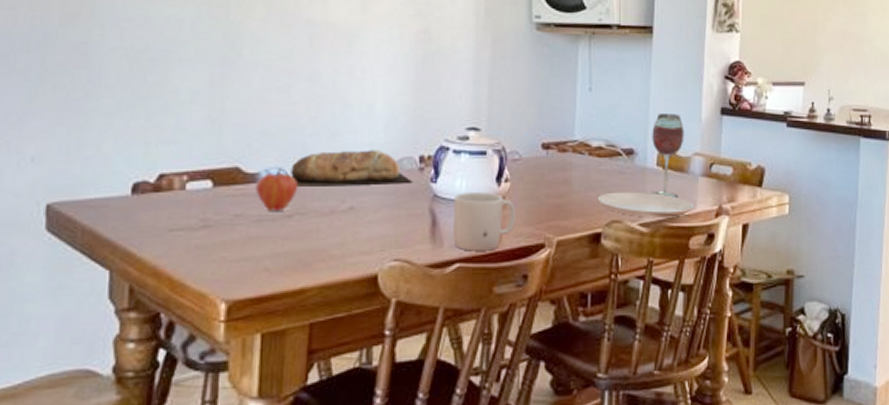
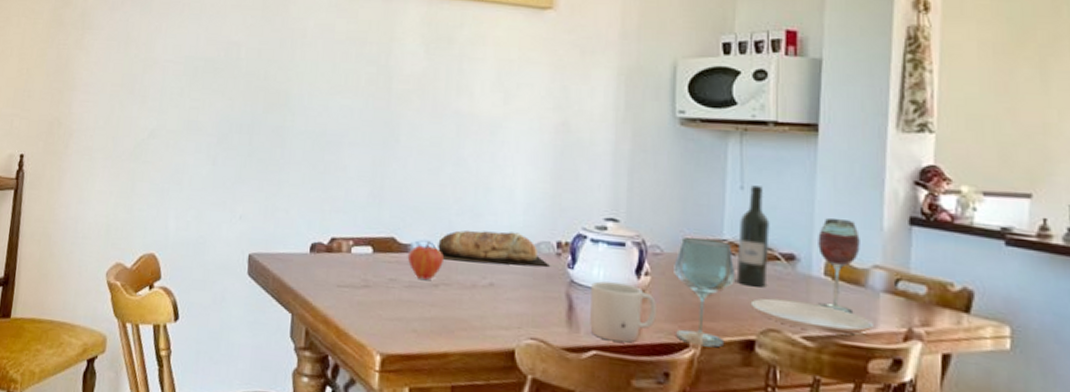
wine glass: none [531,140,585,245] -> present [674,237,736,348]
wine bottle: none [585,87,613,182] -> present [736,185,770,288]

